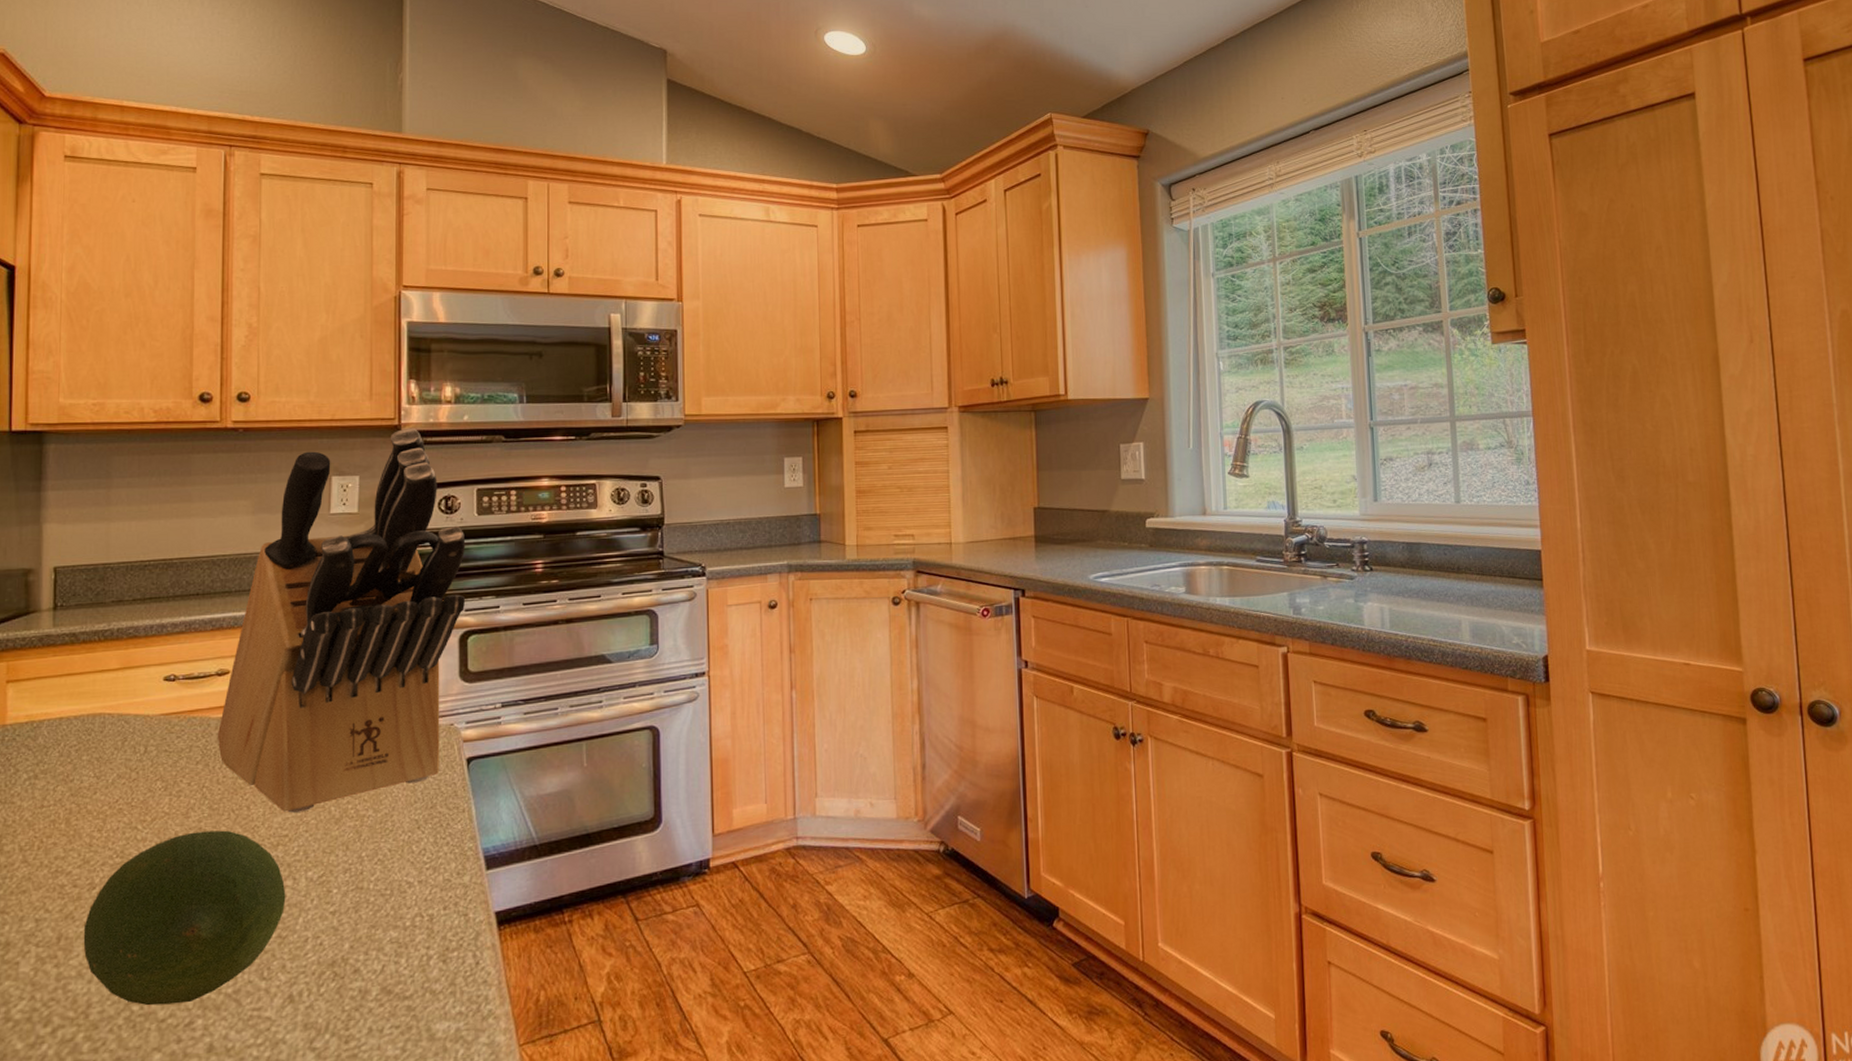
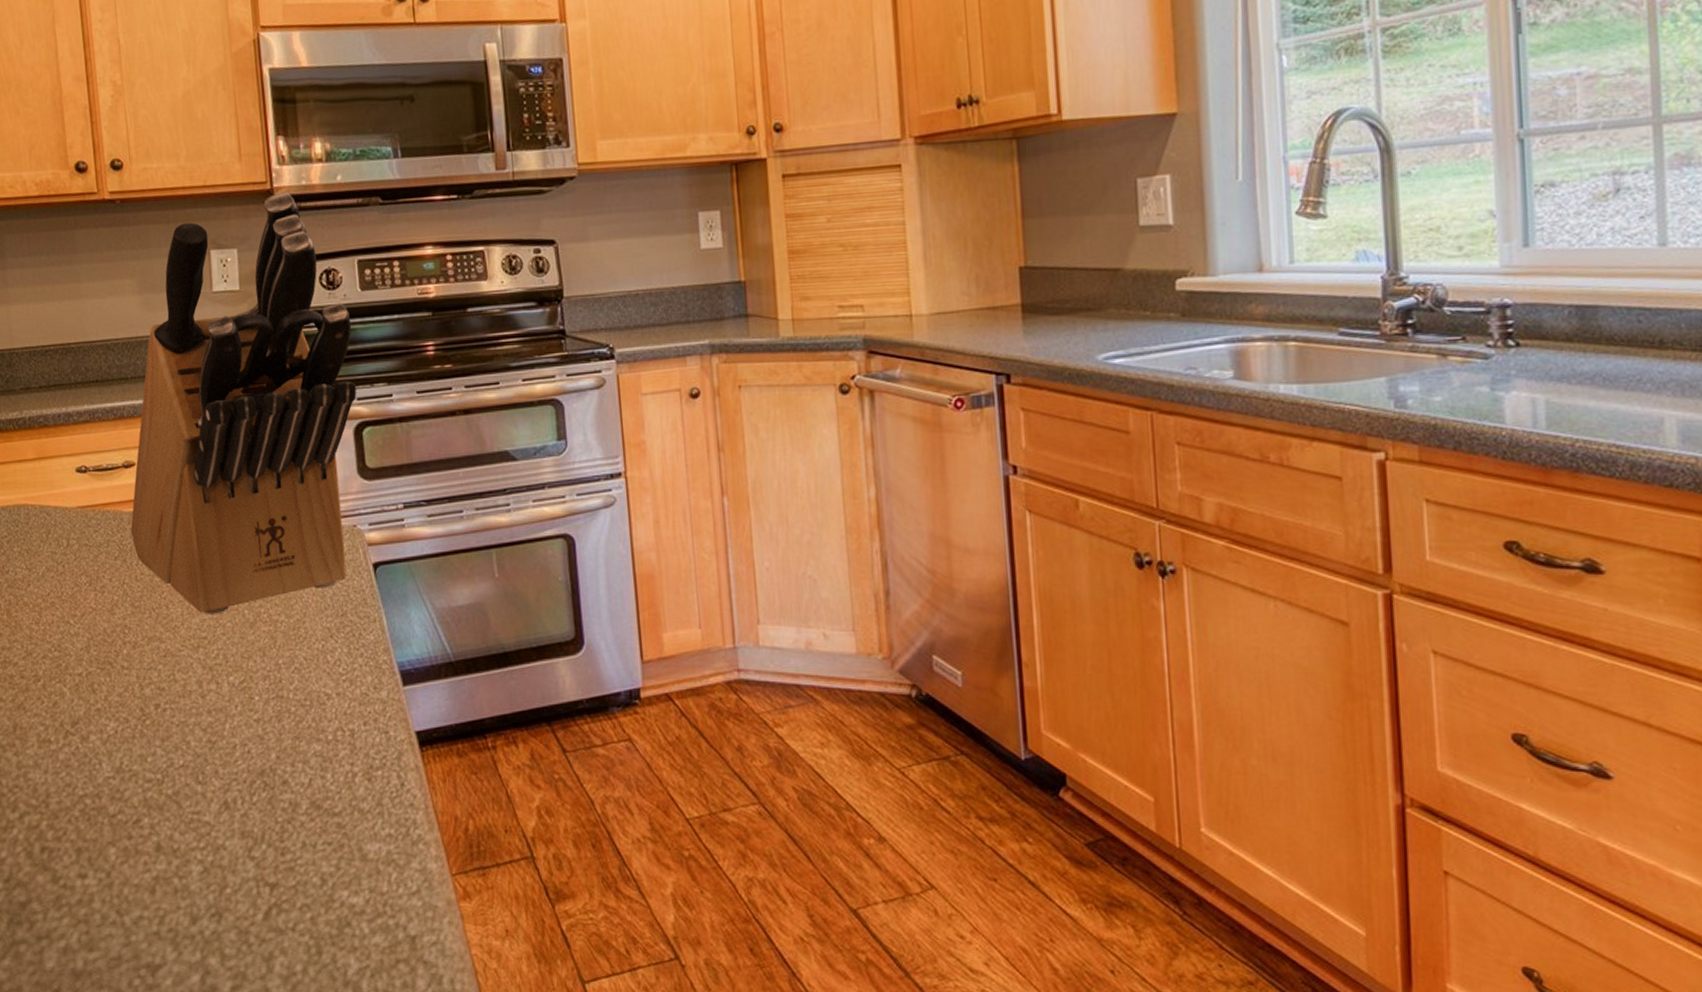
fruit: present [83,830,286,1006] -> none [34,629,212,801]

